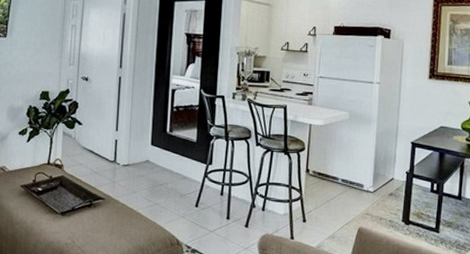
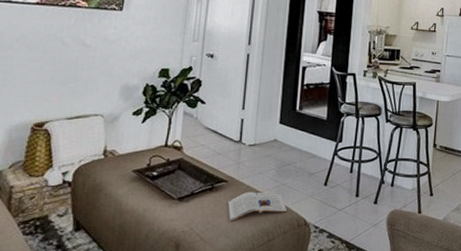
magazine: none [105,209,161,237] -> present [228,191,288,221]

